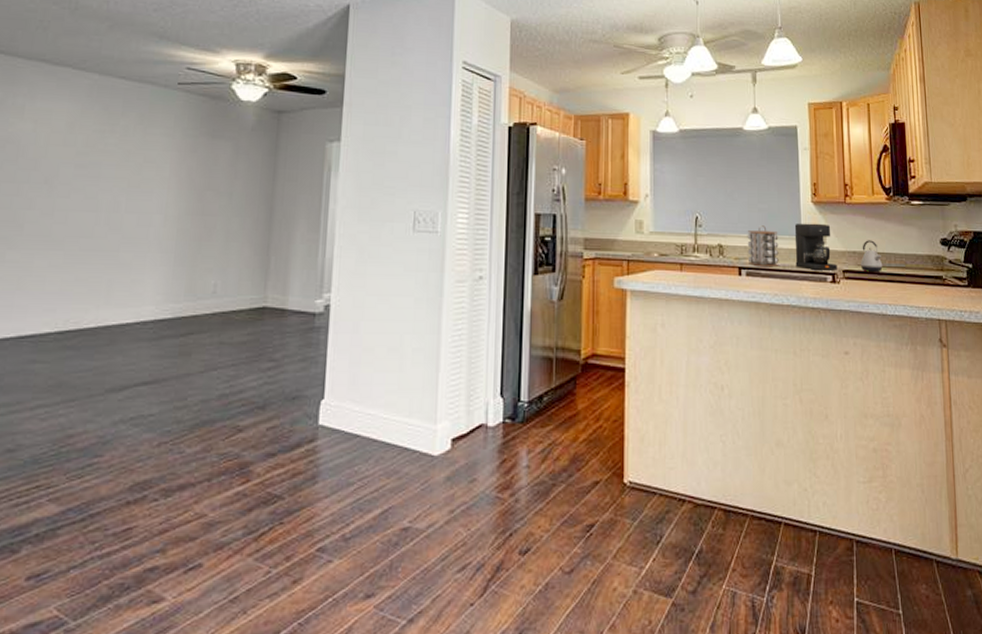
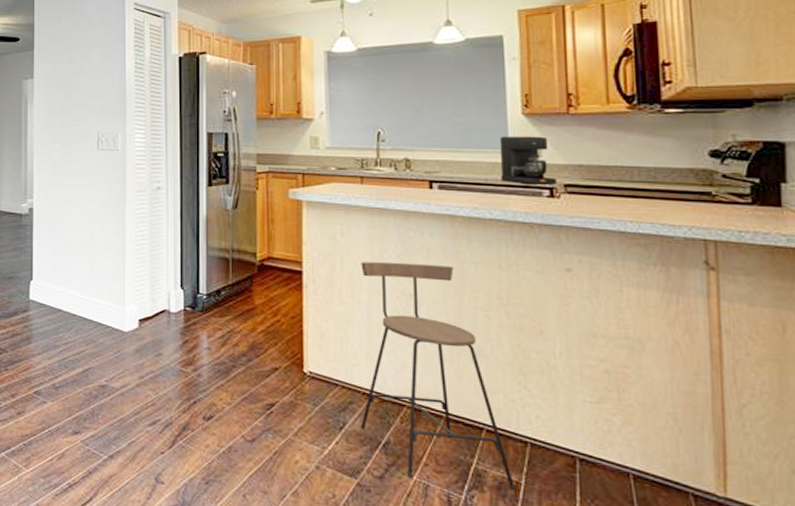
bar stool: none [676,353,807,588] -> present [360,261,515,490]
spice rack: present [747,225,779,268] -> none [439,139,480,181]
kettle: present [860,240,883,272] -> none [588,153,621,186]

